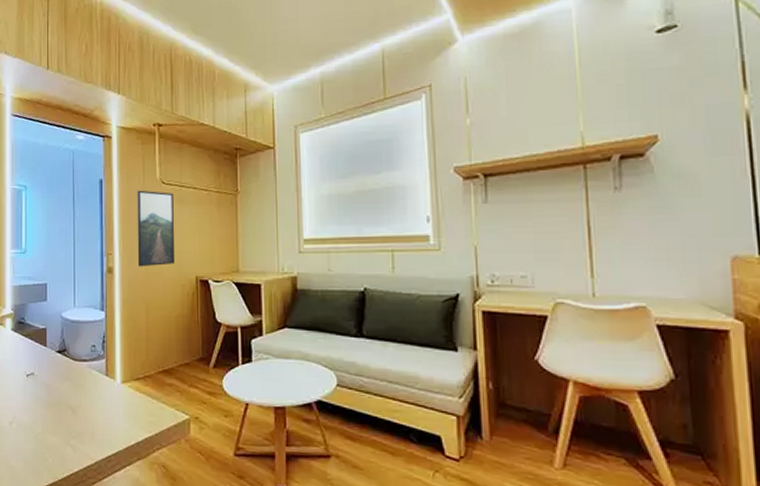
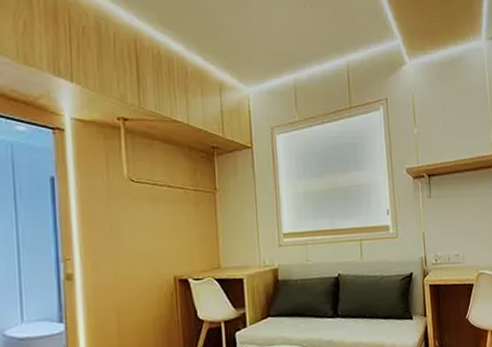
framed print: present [137,190,175,267] -> none [100,188,150,271]

